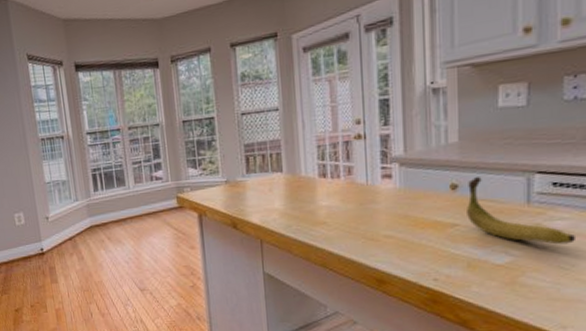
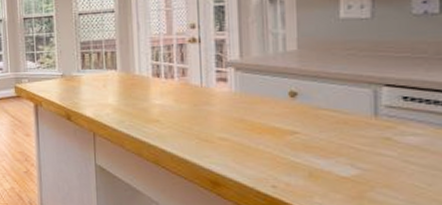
banana: present [465,176,577,245] -> none [306,85,433,162]

